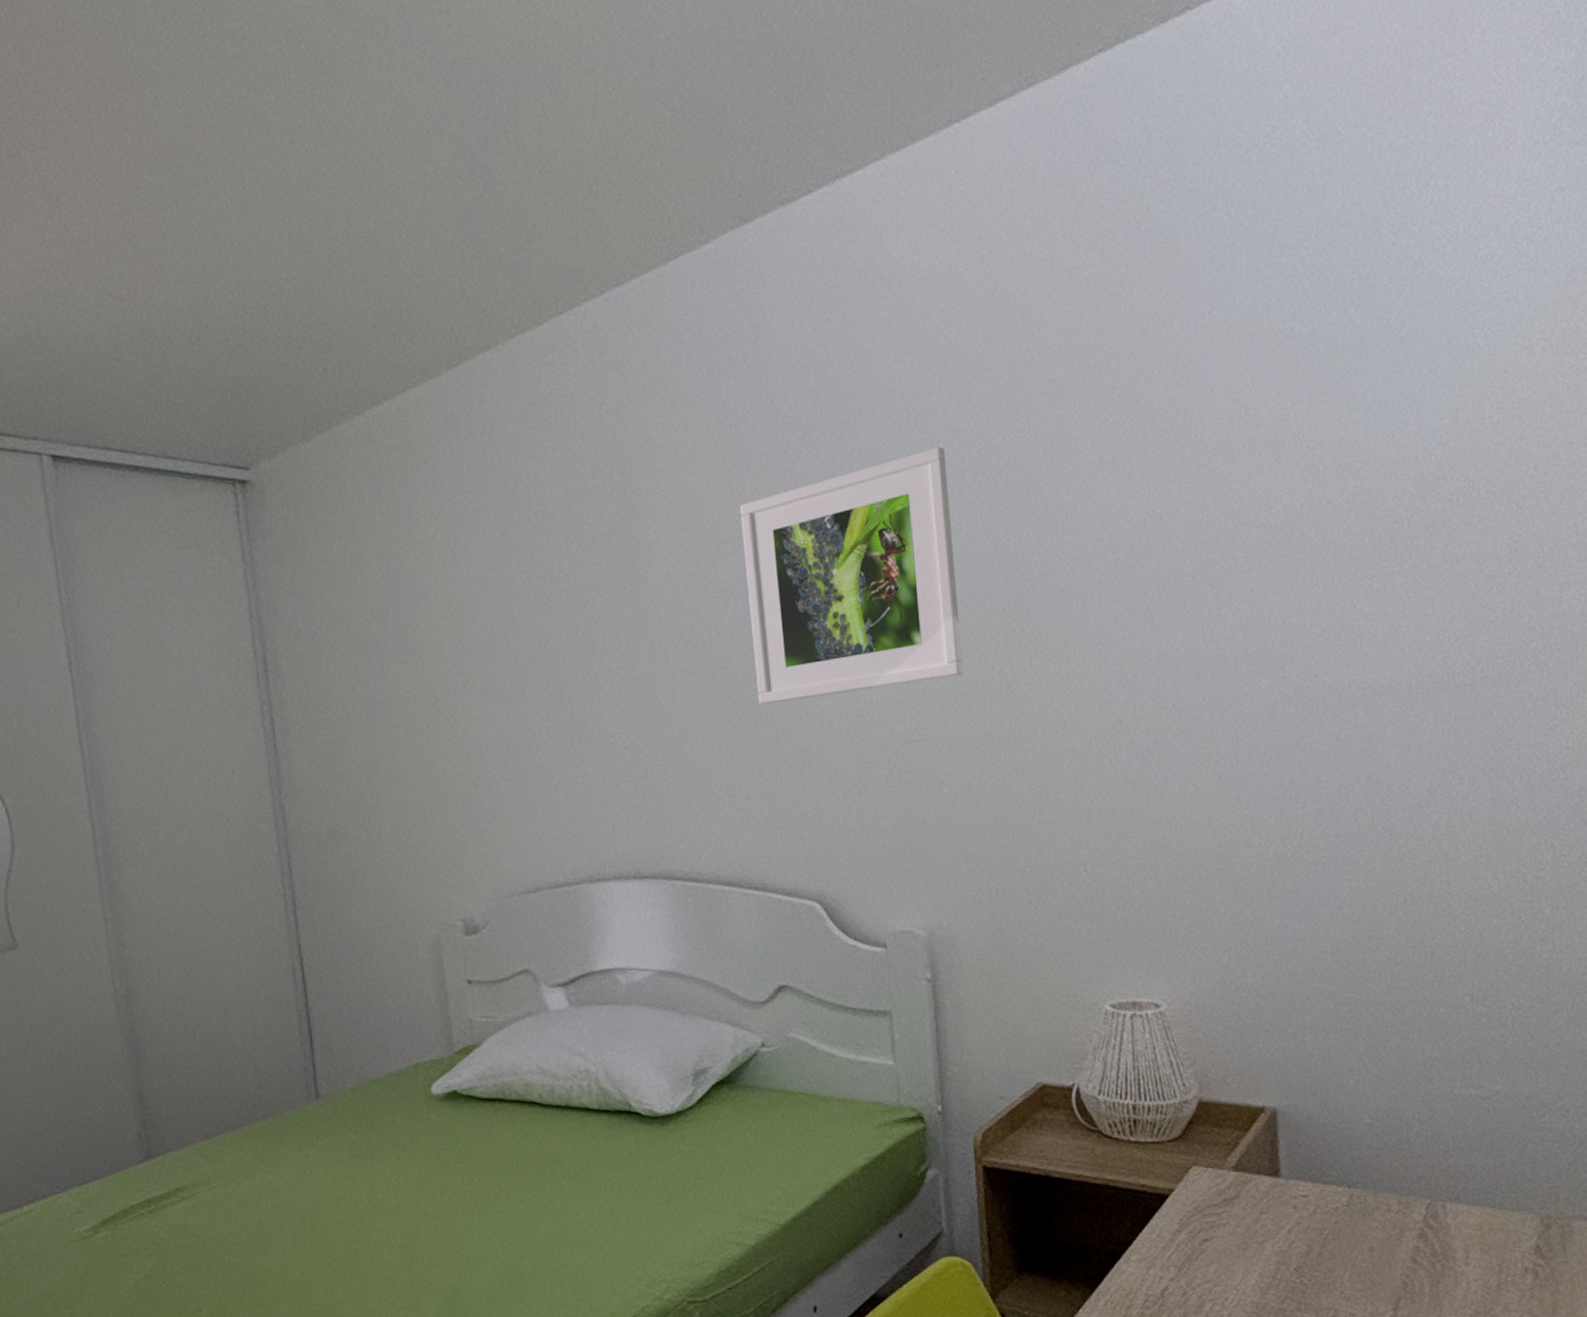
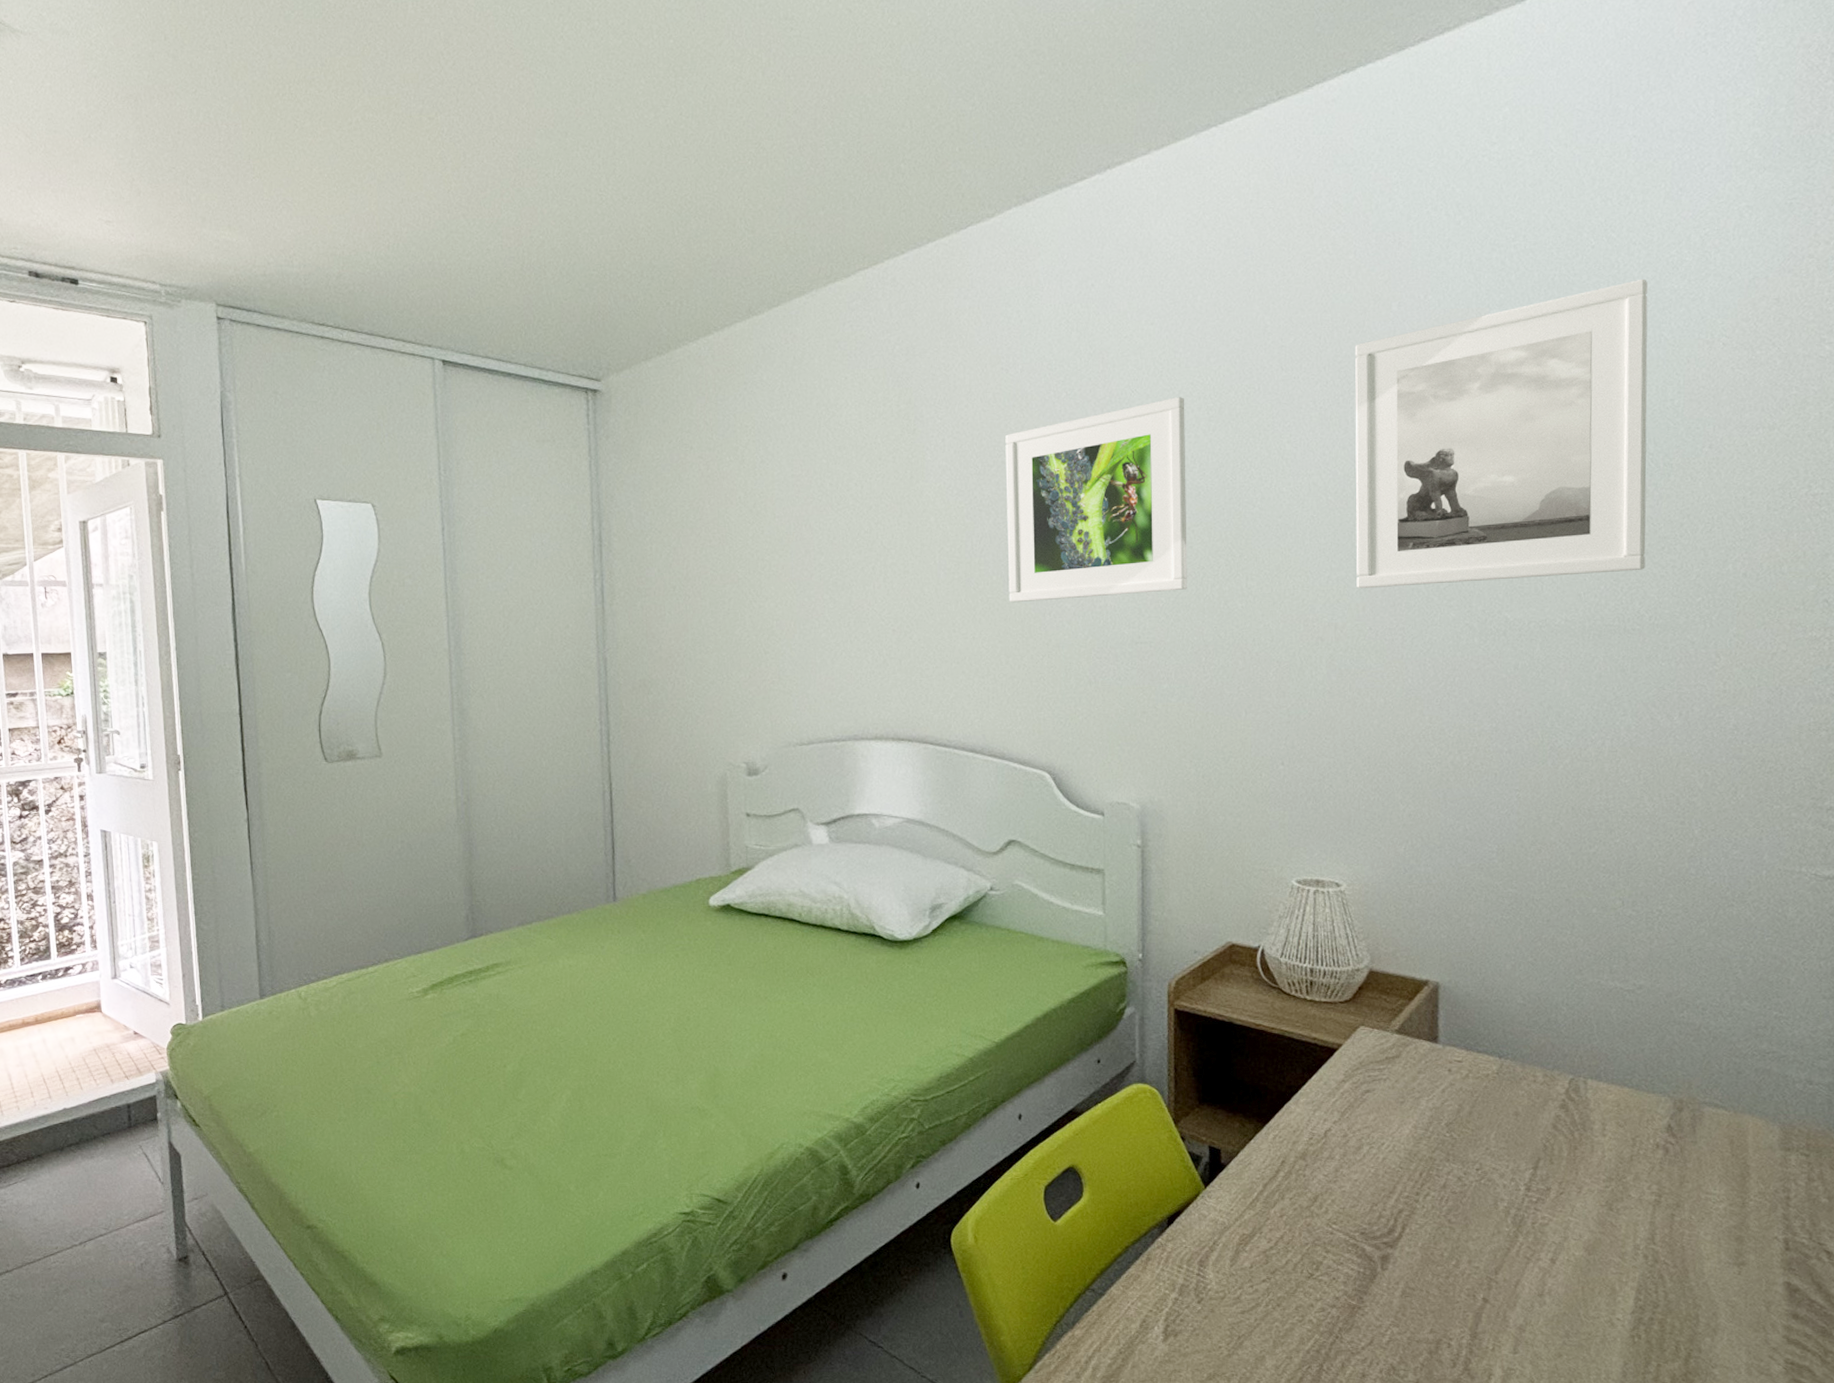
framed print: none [1134,278,1473,660] -> present [1354,278,1648,589]

